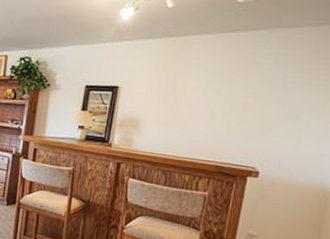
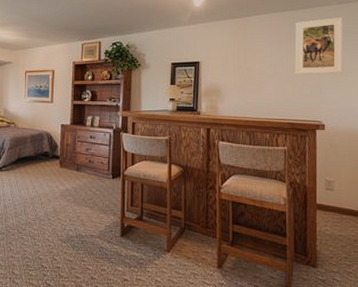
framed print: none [233,43,309,114] -> present [294,17,343,75]

